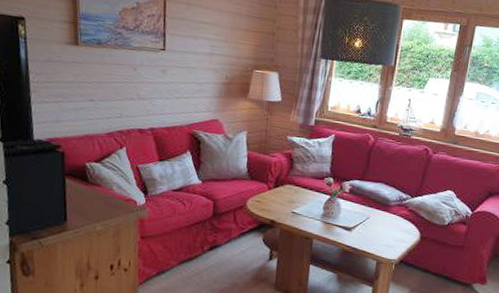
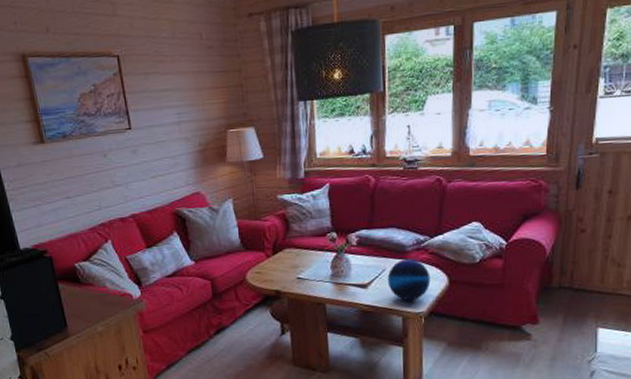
decorative orb: none [369,211,406,249] -> present [387,259,431,301]

